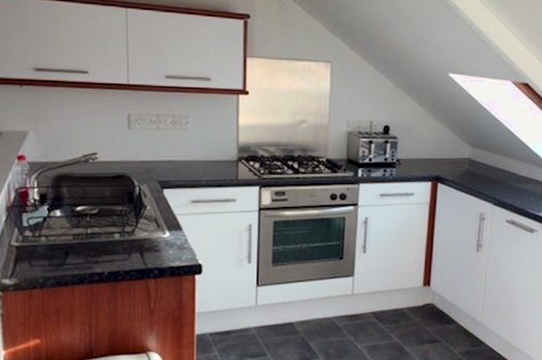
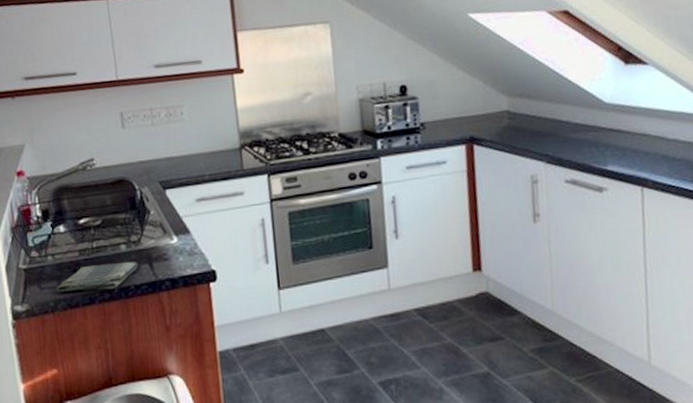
dish towel: none [46,249,130,272] -> present [56,261,139,292]

